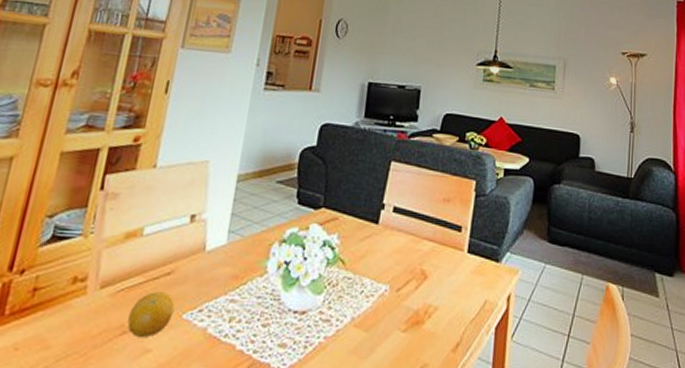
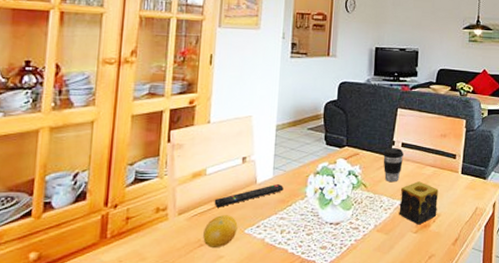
remote control: none [147,253,239,281] -> present [214,184,284,208]
coffee cup: none [368,211,395,260] -> present [383,147,403,183]
candle: none [384,260,437,321] -> present [399,181,438,225]

